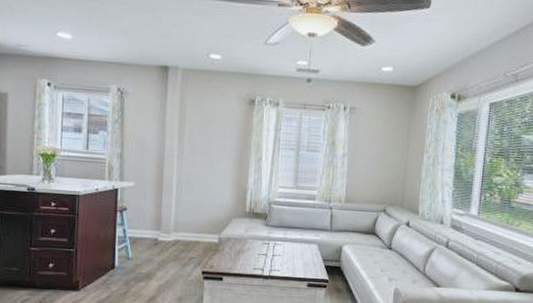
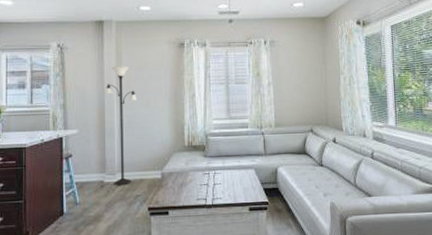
floor lamp: none [165,118,200,246] -> present [105,66,138,186]

